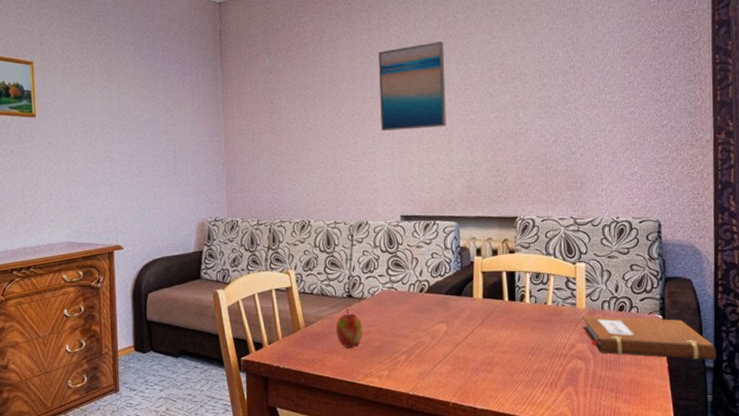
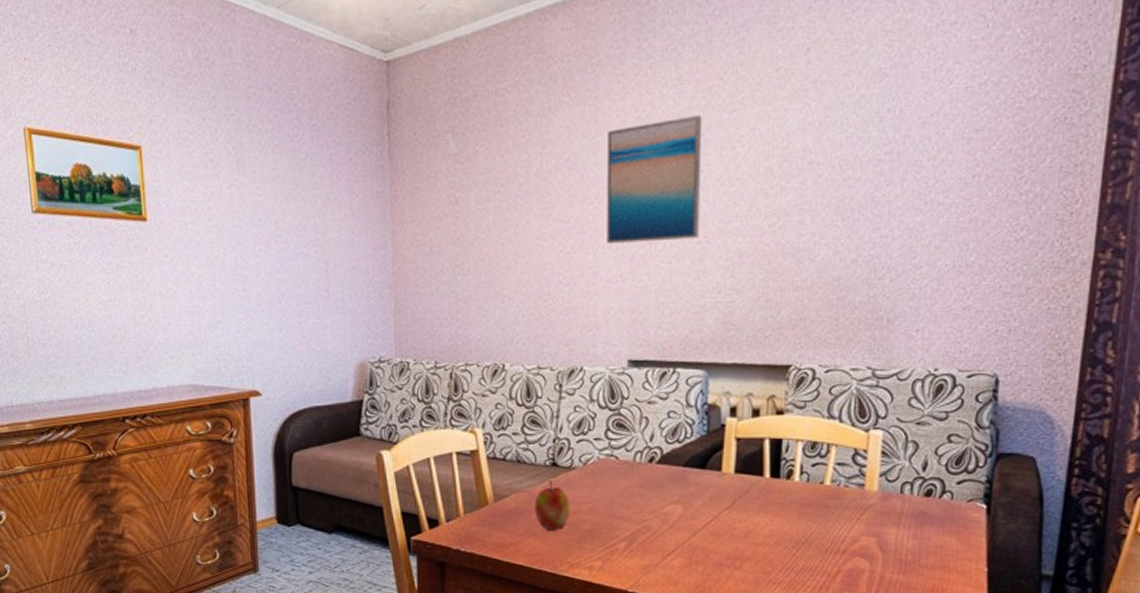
notebook: present [582,315,716,360] -> none [871,500,1060,566]

